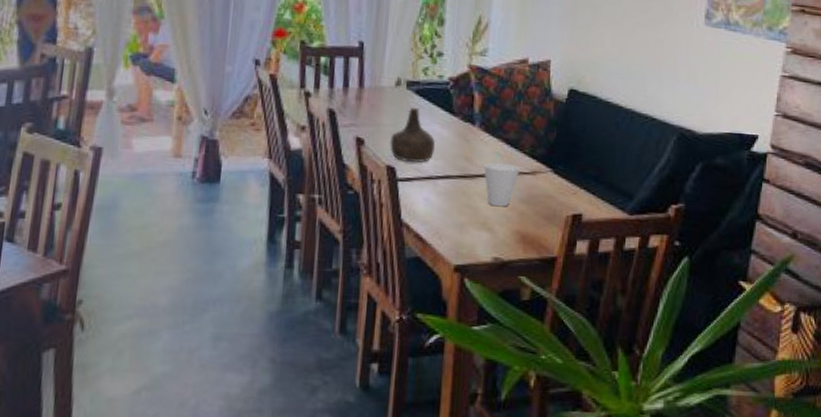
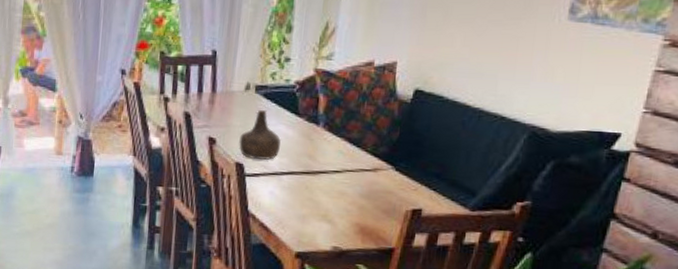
cup: present [484,162,520,207] -> none [326,160,362,201]

